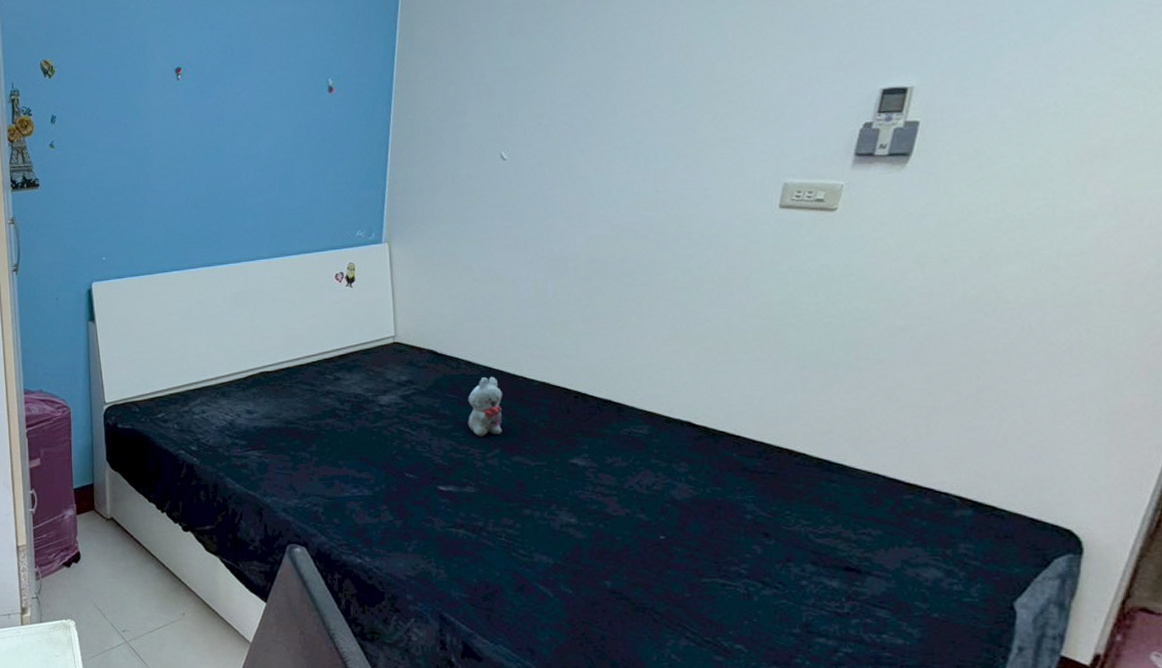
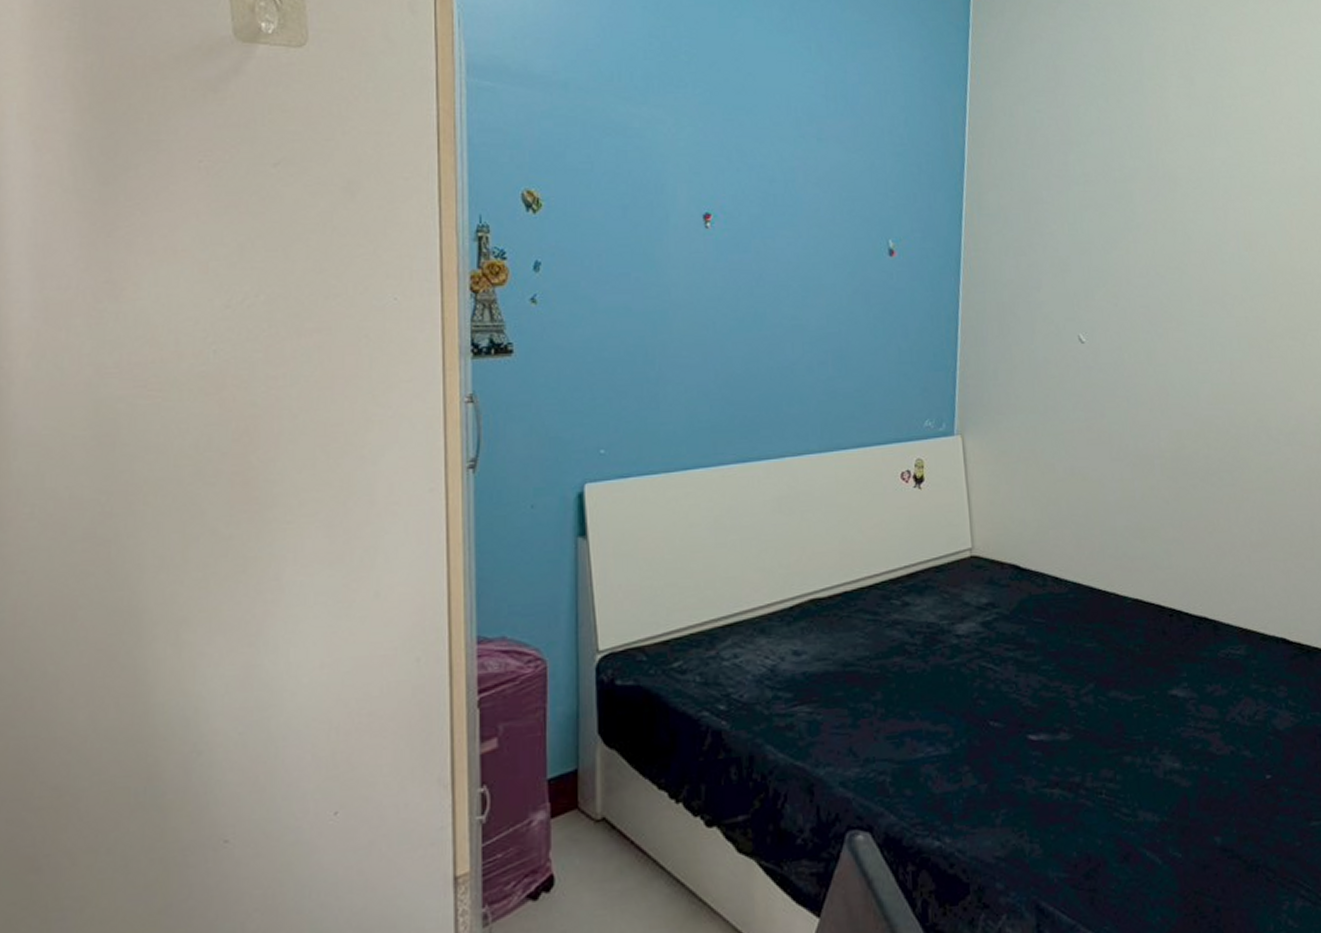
plush toy: present [468,376,503,437] -> none [1057,594,1096,670]

